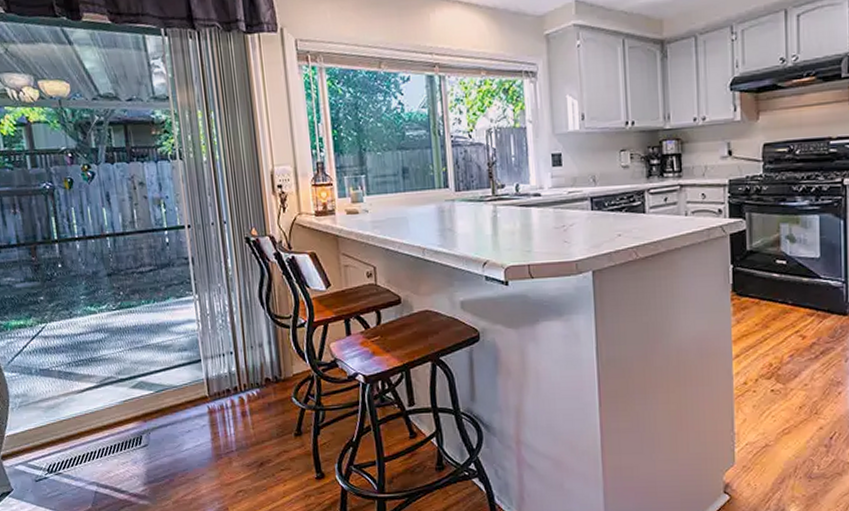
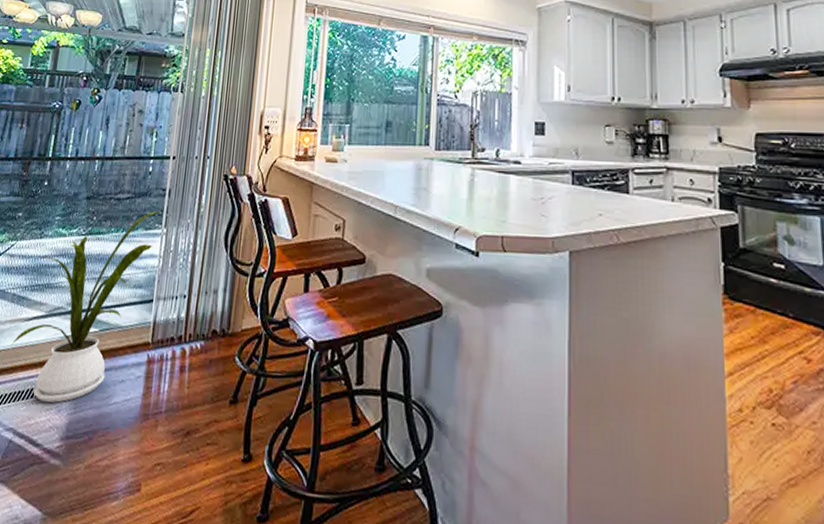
house plant: none [71,278,189,457] -> present [11,210,162,403]

